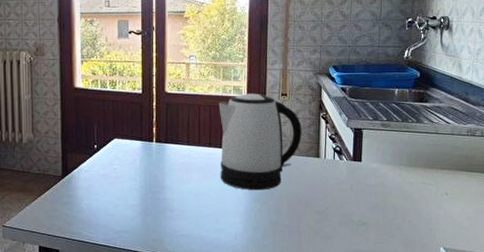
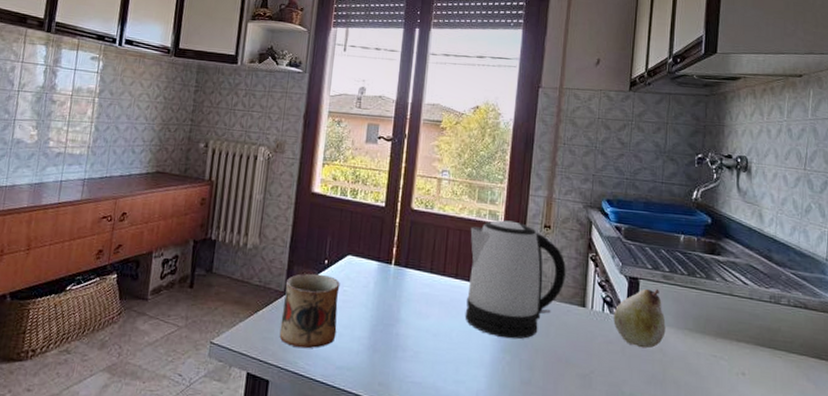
mug: none [62,157,112,221] -> present [279,273,340,349]
fruit: none [343,136,385,184] -> present [613,288,666,349]

